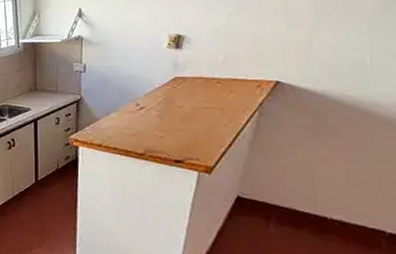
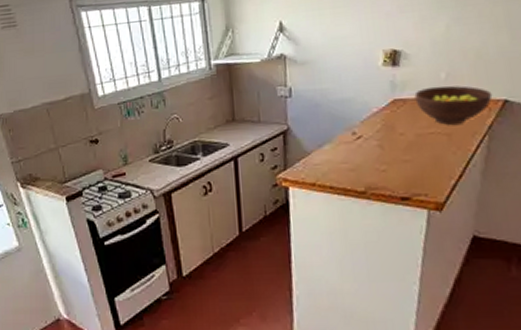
fruit bowl: none [194,67,266,101] -> present [414,85,493,125]

